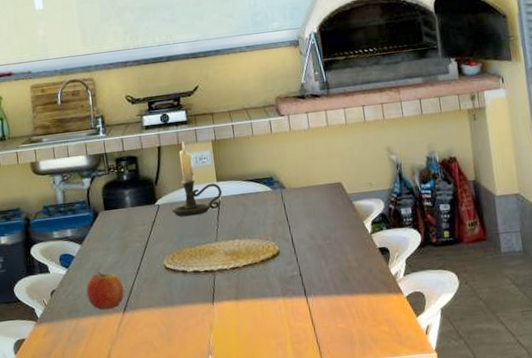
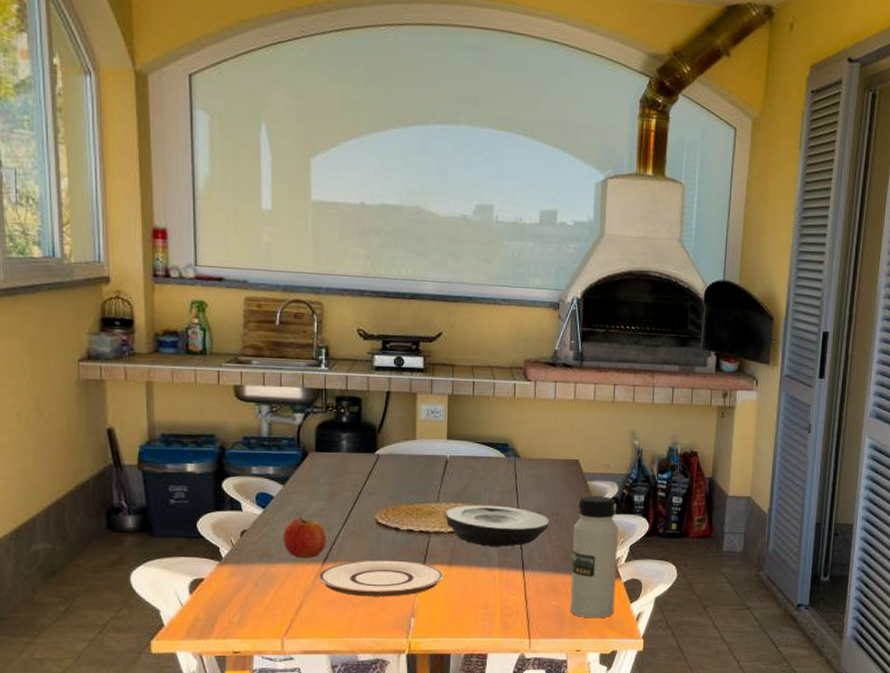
plate: none [121,300,233,340] -> present [318,560,444,597]
candle holder: present [171,140,223,217] -> none [392,389,452,472]
plate: none [226,236,323,278] -> present [446,505,549,547]
water bottle: none [347,213,402,337] -> present [570,495,618,619]

